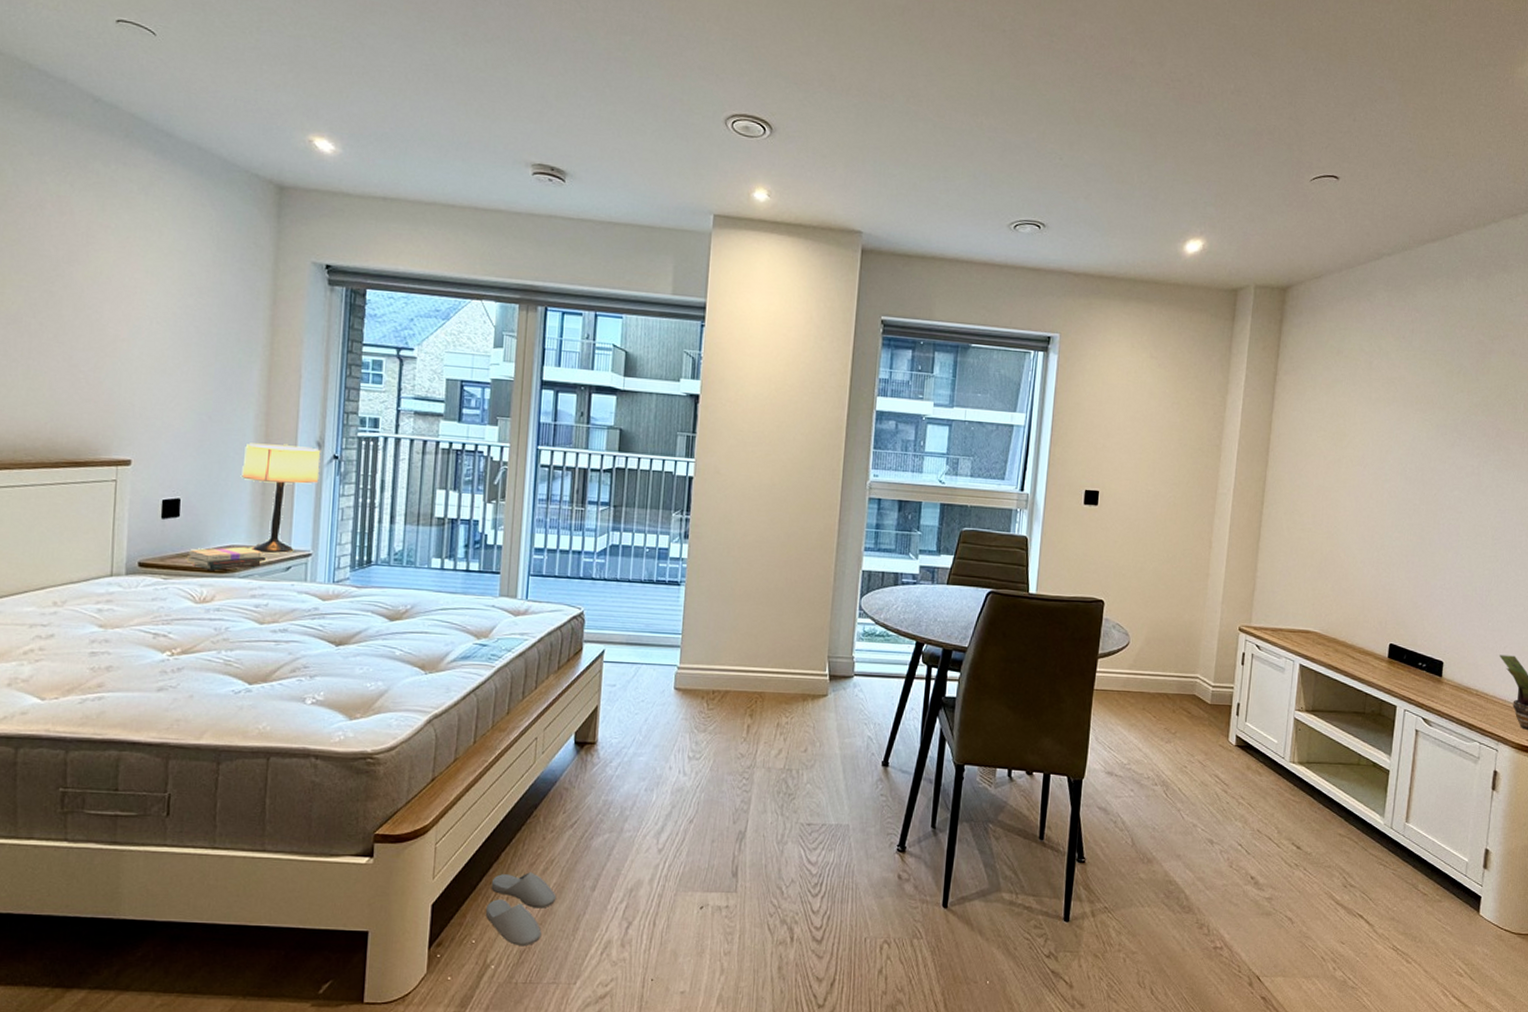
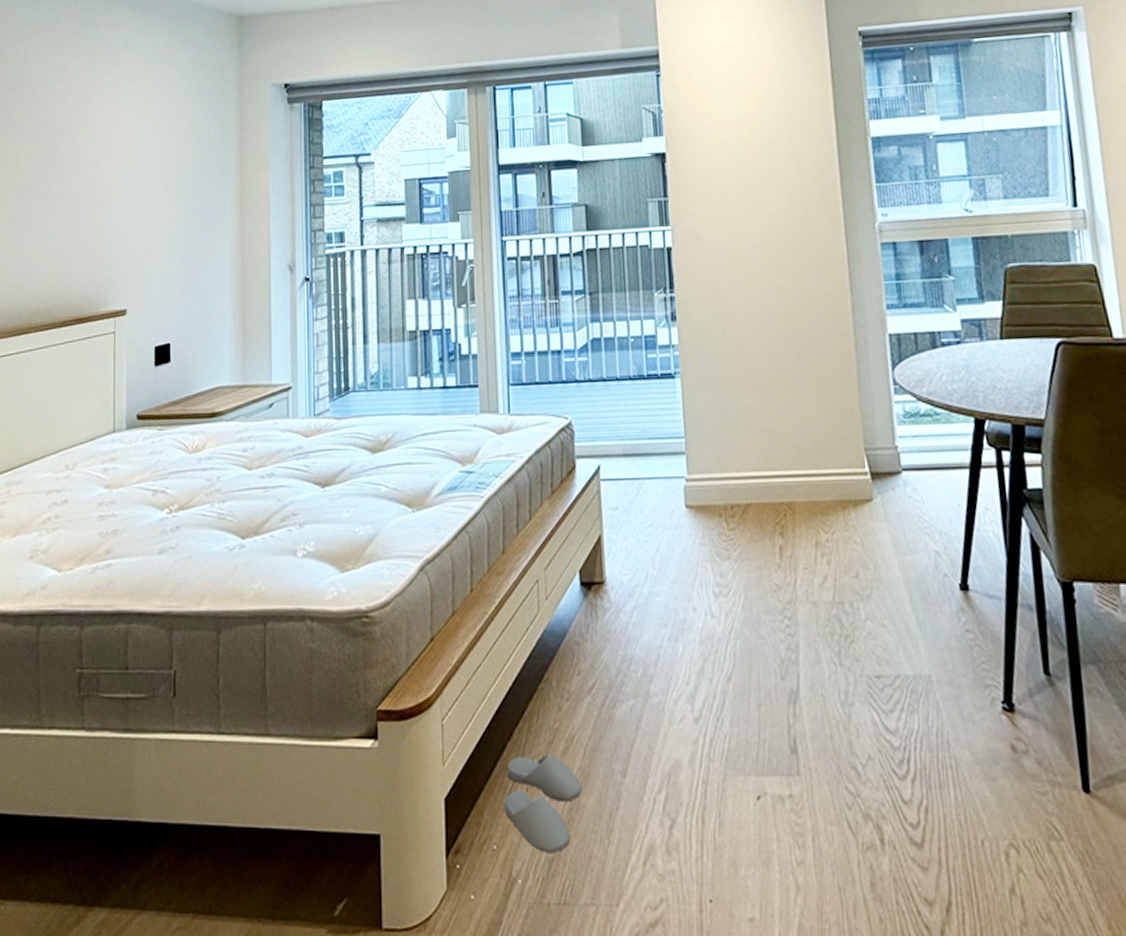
books: present [187,546,266,571] -> none [179,386,250,417]
table lamp: present [242,443,321,554] -> none [223,273,293,392]

